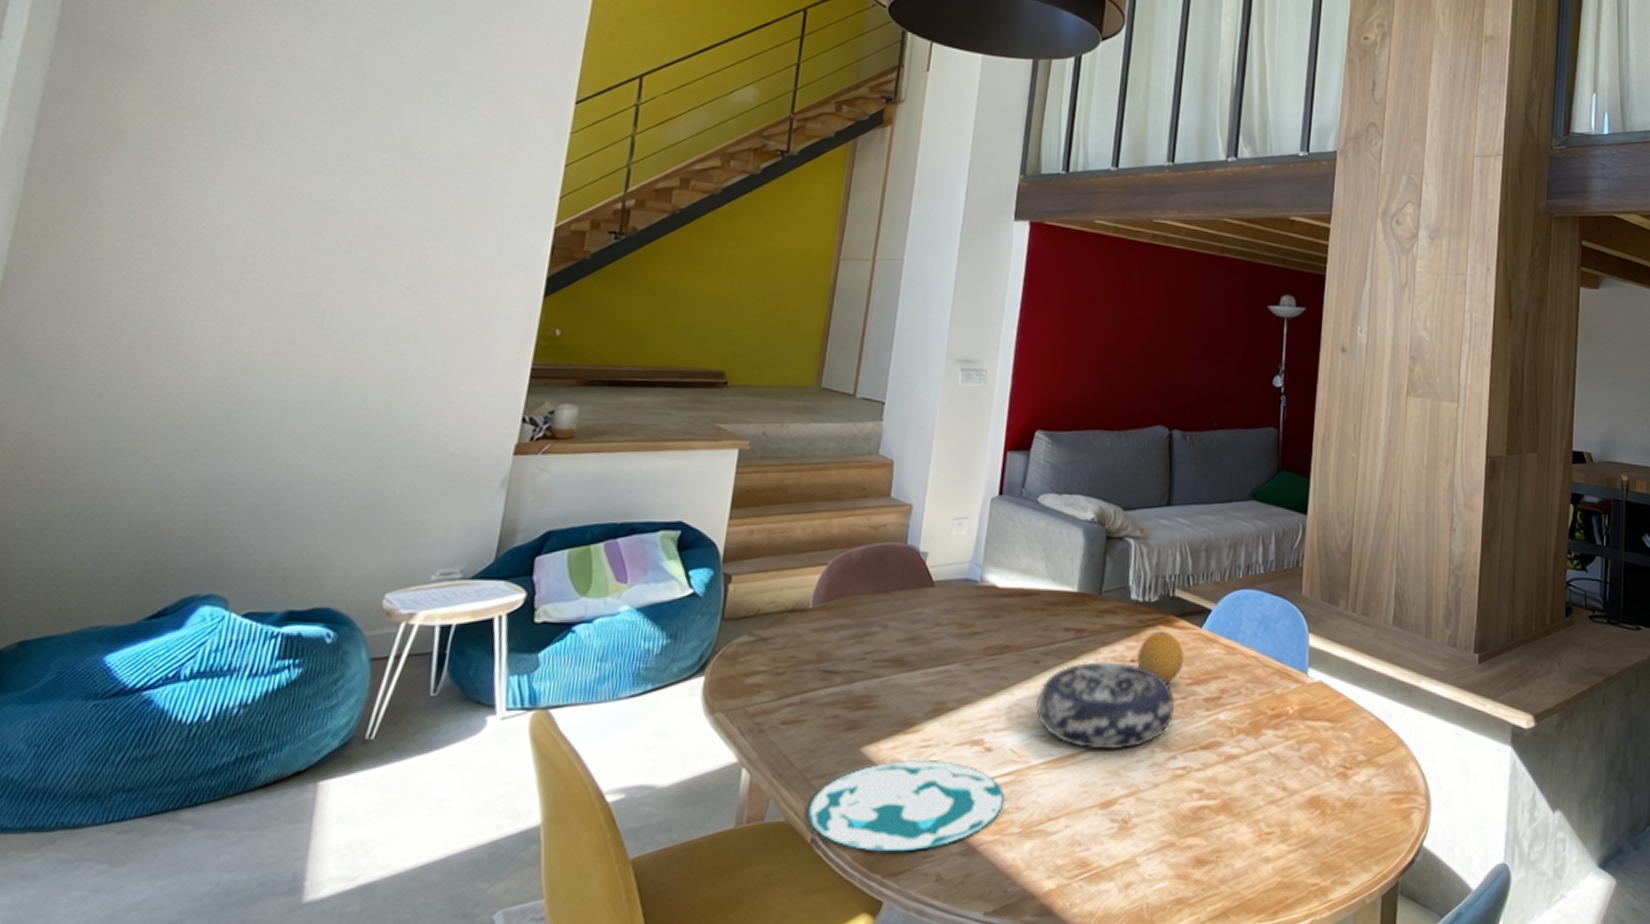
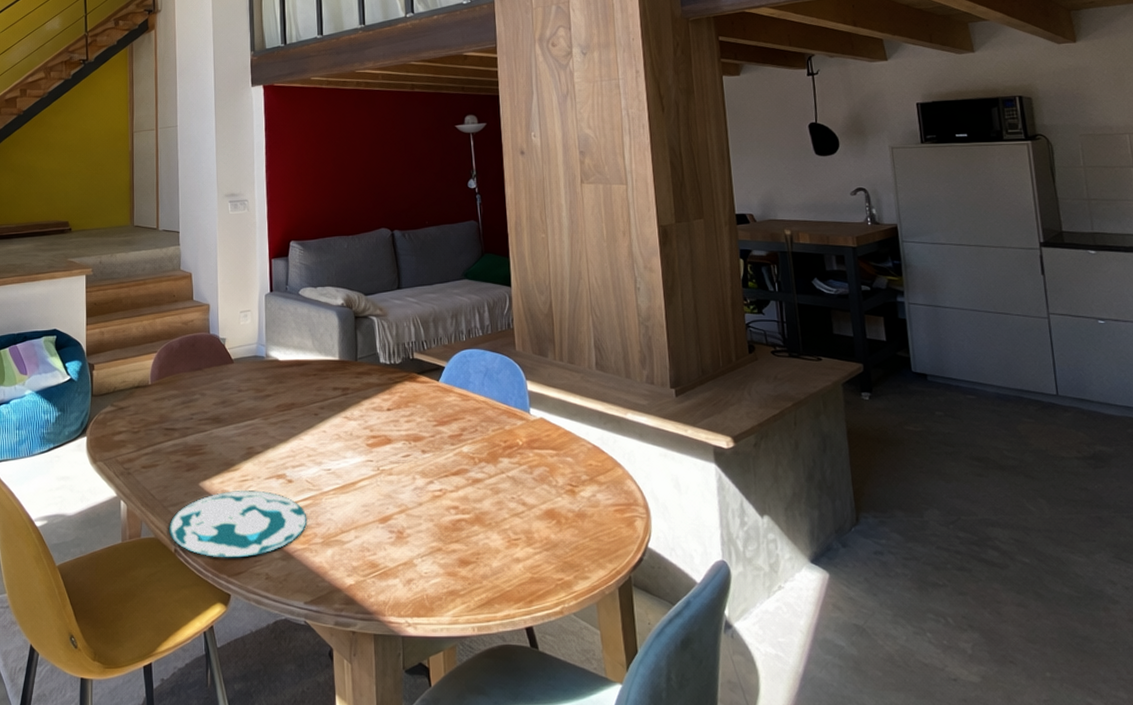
decorative bowl: present [1036,662,1174,750] -> none [320,411,426,479]
fruit: present [1137,629,1184,684] -> none [392,384,428,426]

